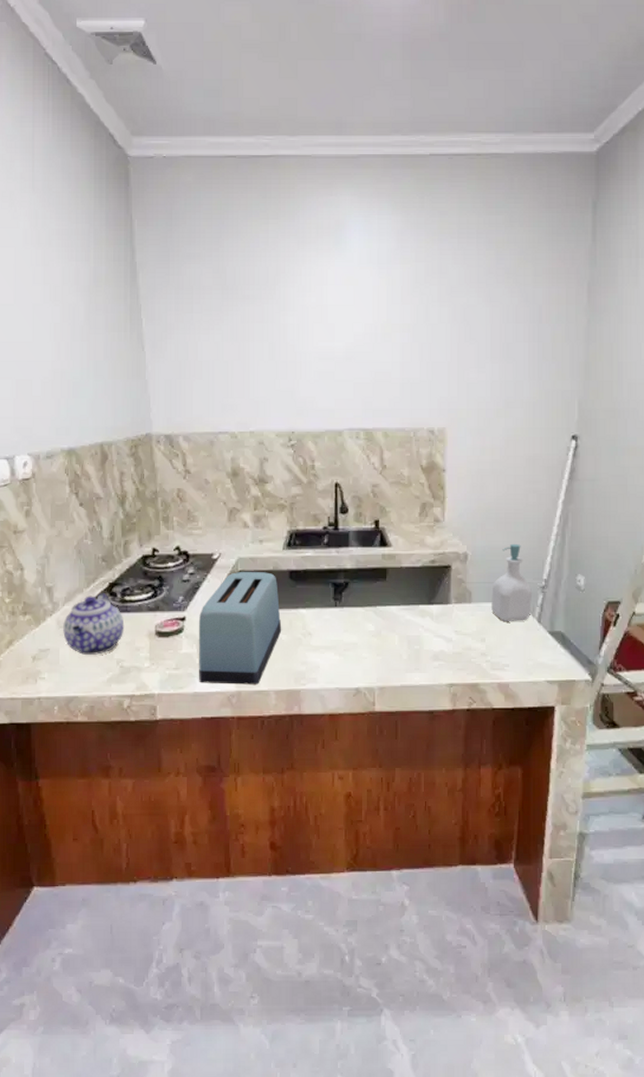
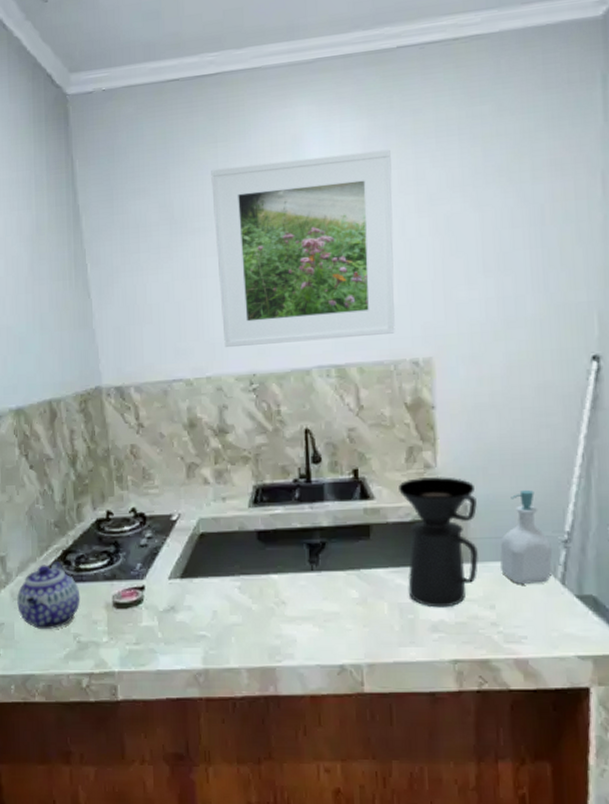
toaster: present [198,571,282,685] -> none [158,533,252,661]
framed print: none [262,243,420,406] -> present [211,149,395,347]
coffee maker: none [412,529,475,640] -> present [399,476,478,608]

